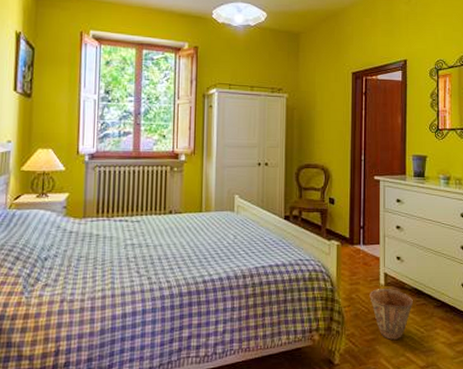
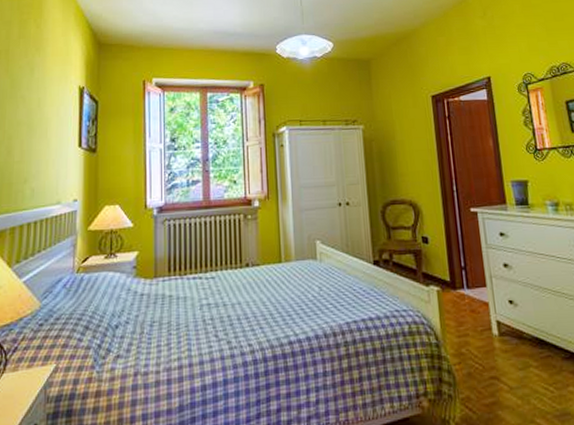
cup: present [370,289,413,340] -> none [482,339,536,403]

